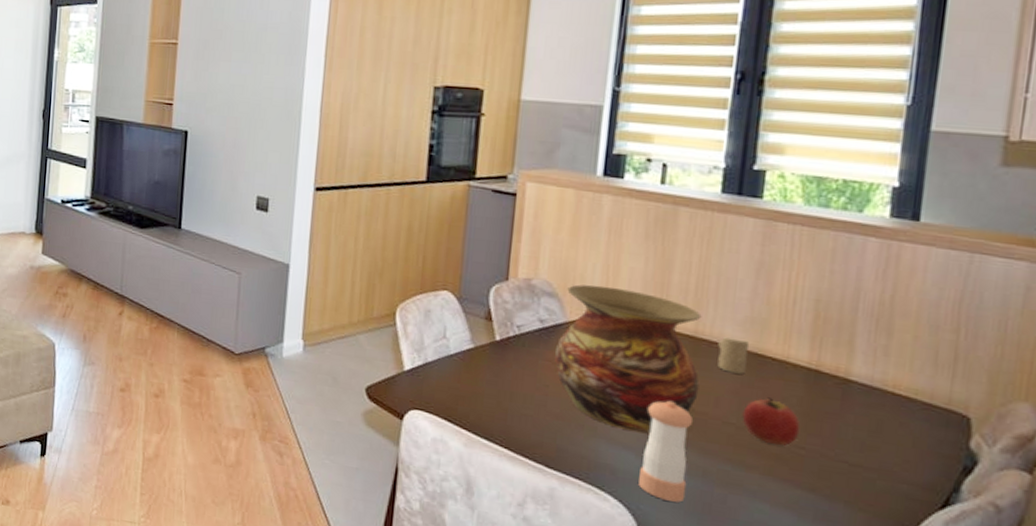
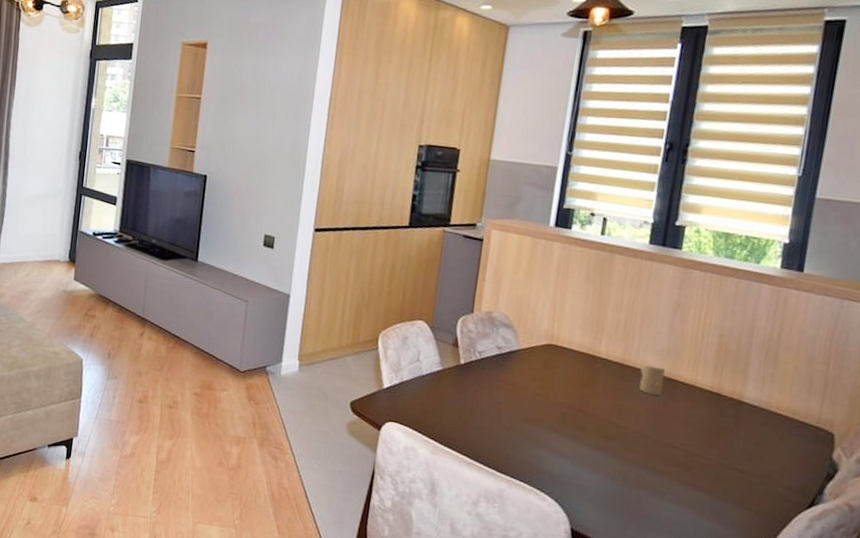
vase: present [555,284,702,434] -> none [508,318,629,444]
pepper shaker: present [638,400,694,502] -> none [571,416,618,502]
apple: present [742,397,801,446] -> none [657,415,703,455]

